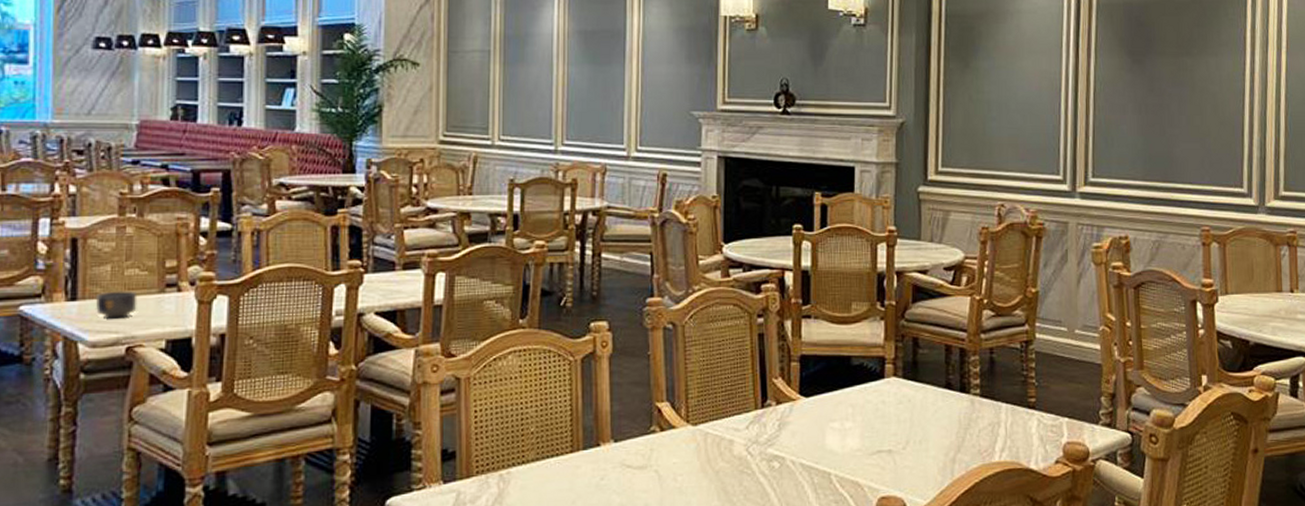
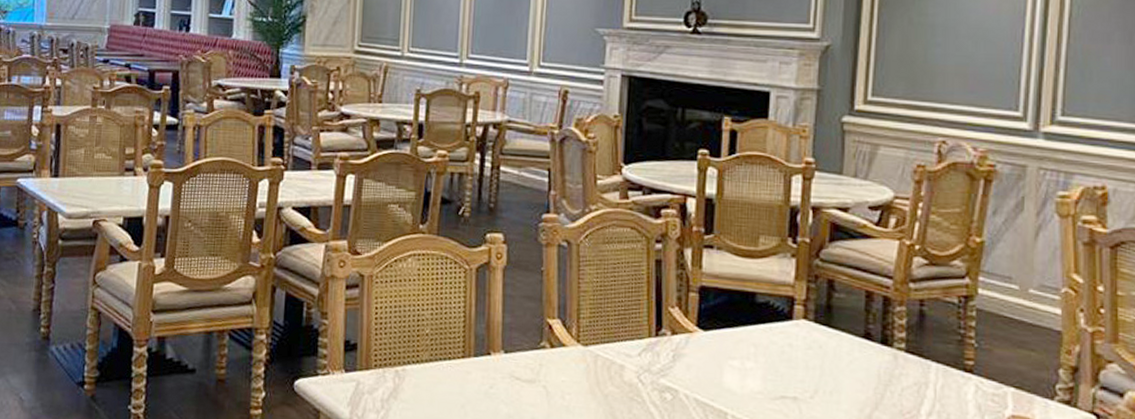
mug: present [95,291,138,318] -> none [71,171,103,195]

